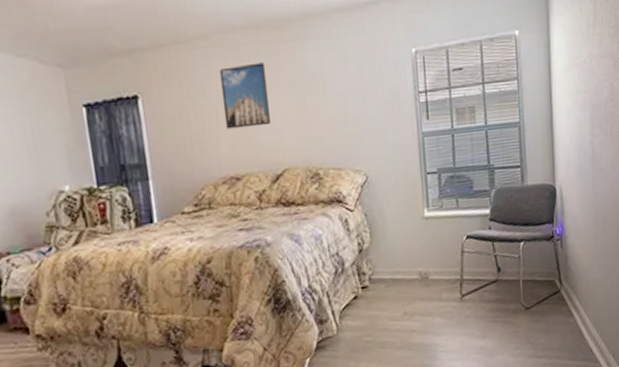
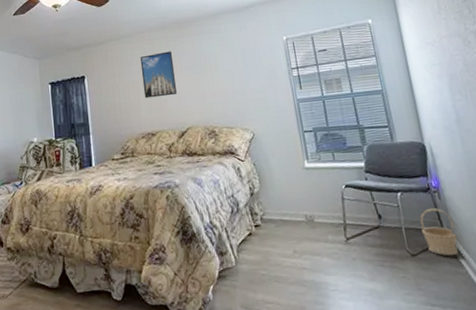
basket: none [539,257,574,307] -> present [420,208,459,256]

